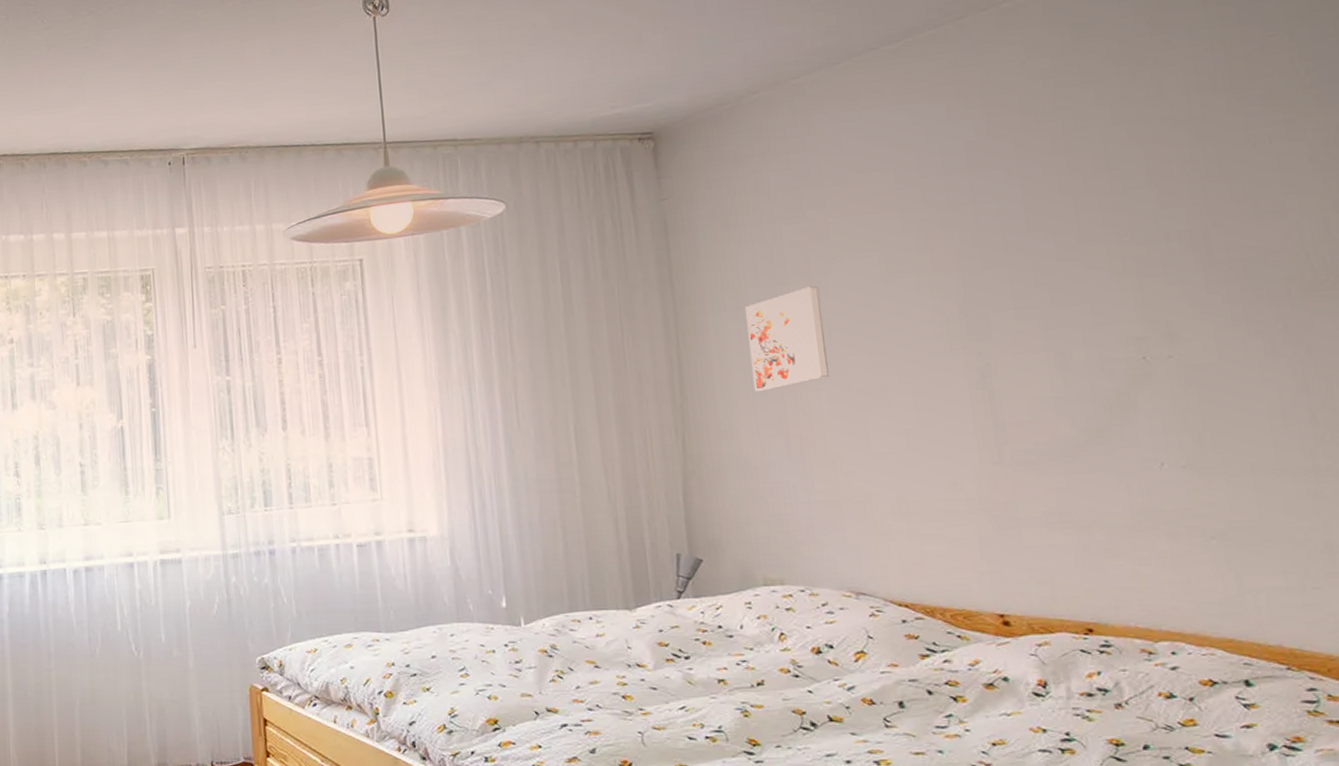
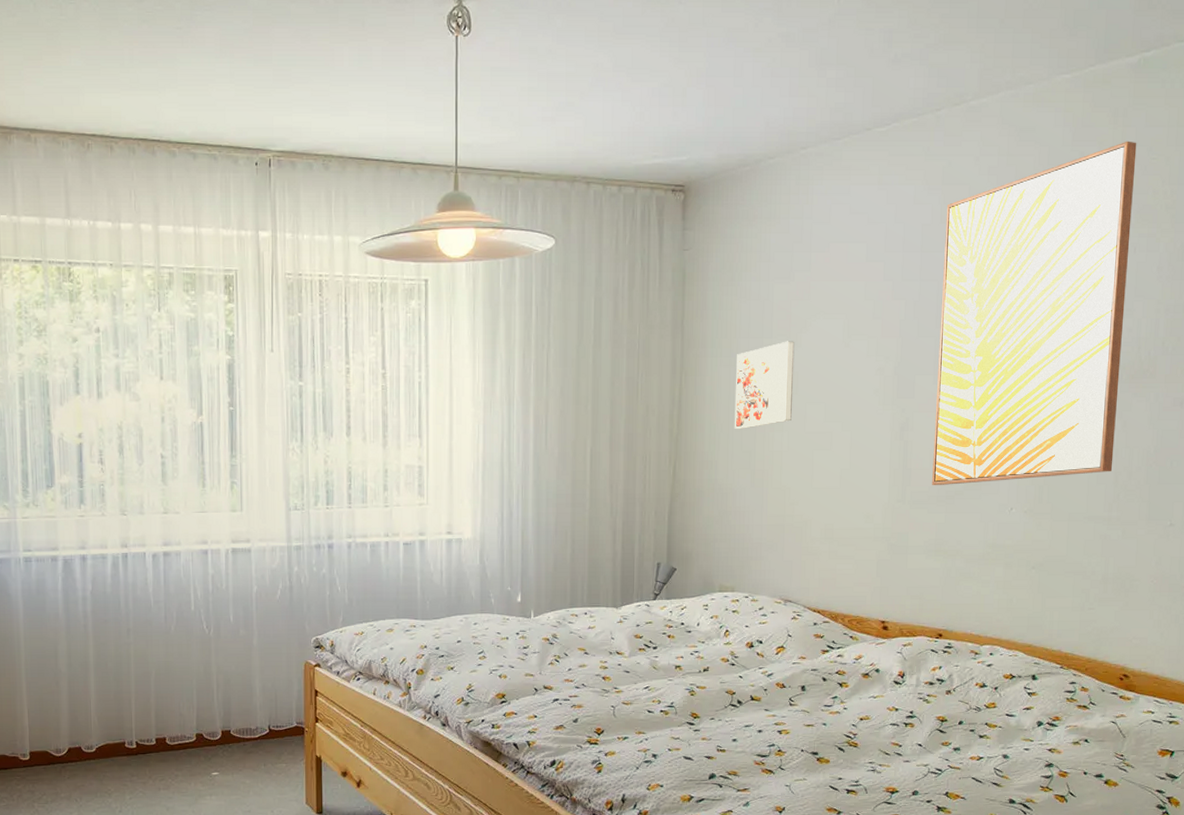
wall art: none [993,20,1305,442] -> present [932,141,1137,486]

